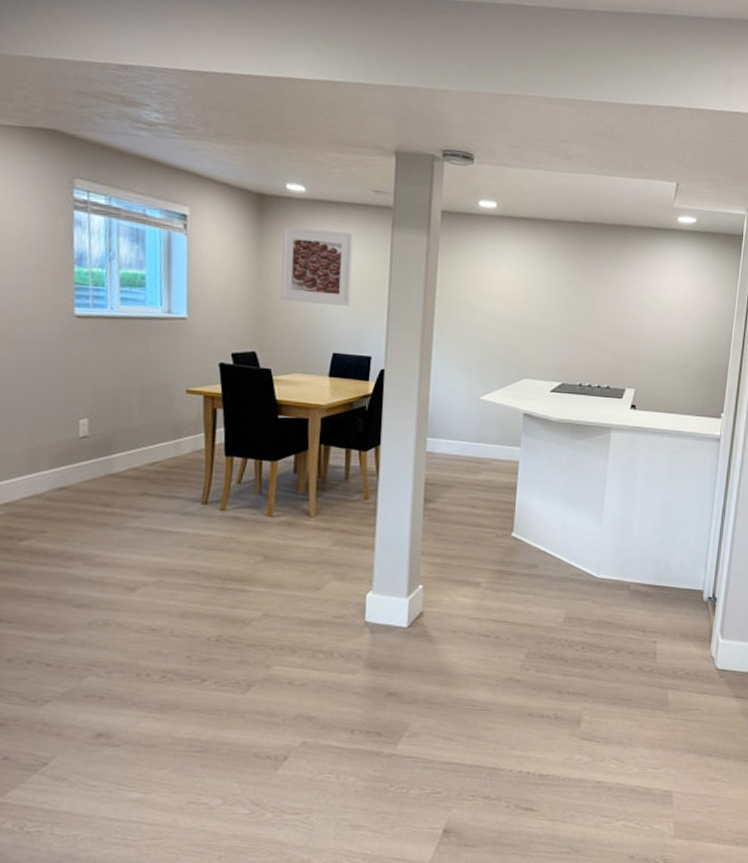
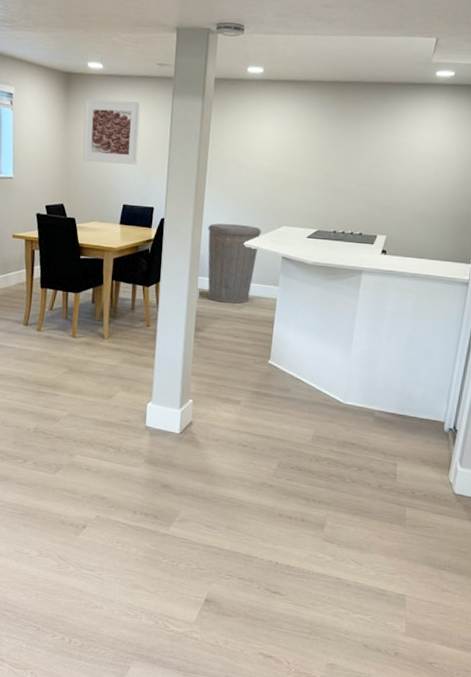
trash can: none [437,375,499,468] -> present [207,223,261,304]

